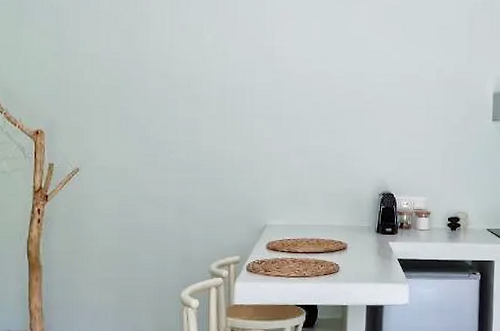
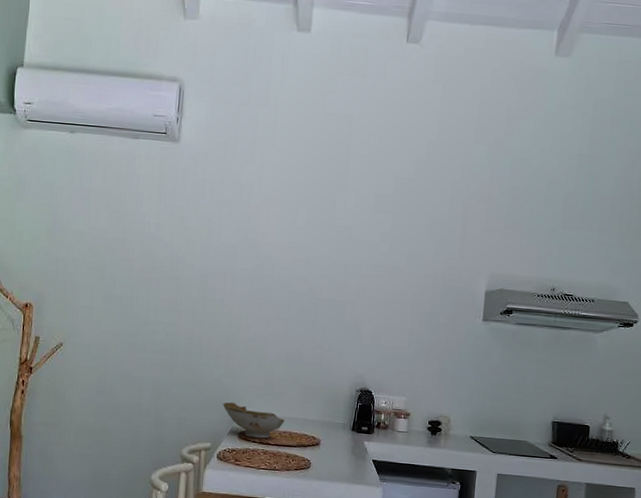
bowl: none [249,214,311,248] -> present [223,402,285,439]

